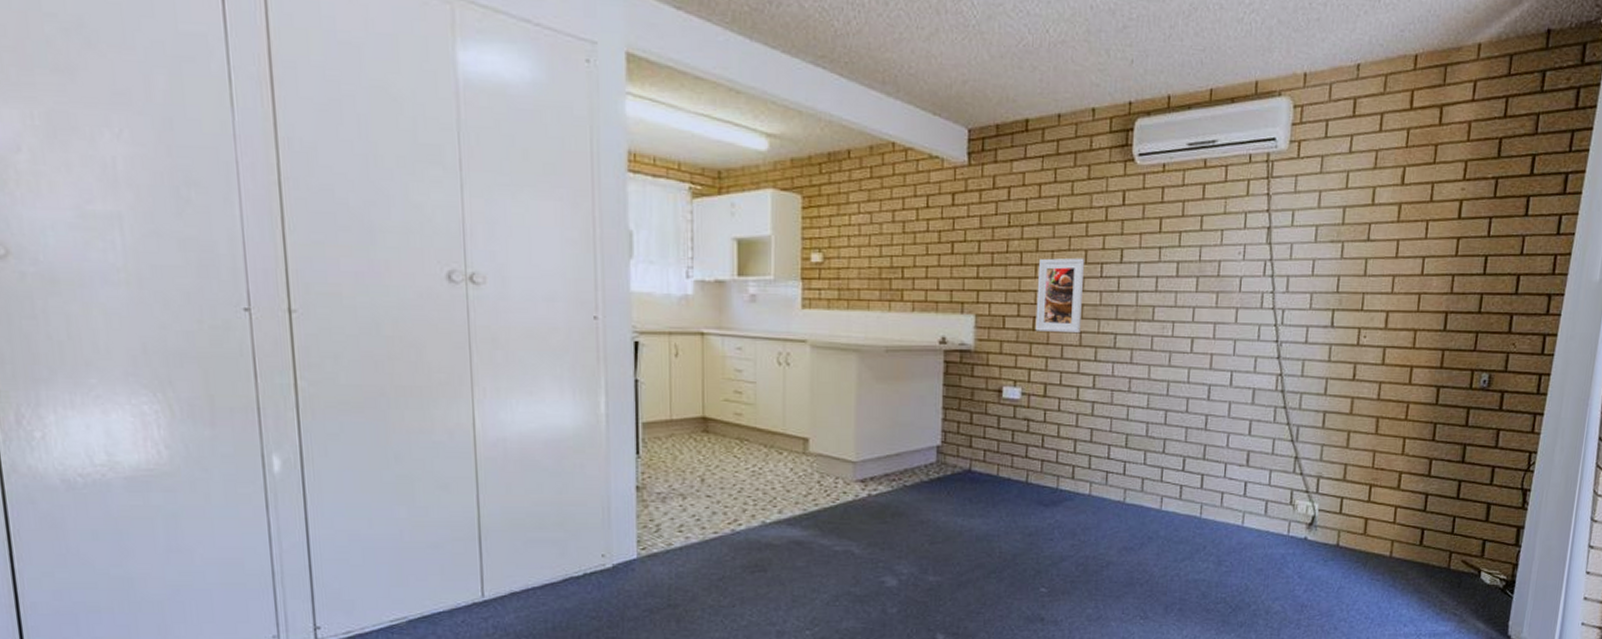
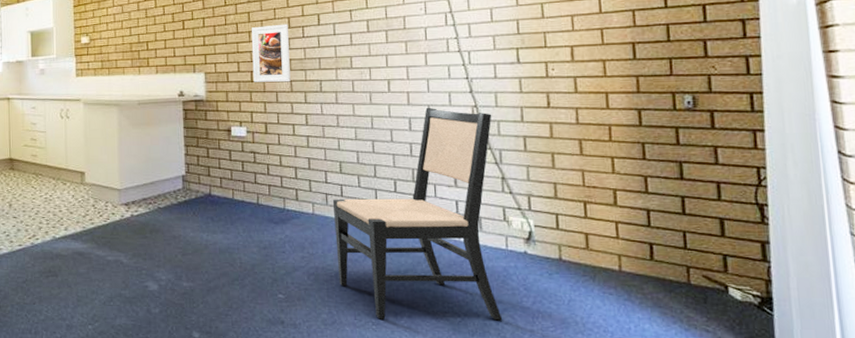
chair: none [1110,373,1296,613] -> present [332,107,503,321]

